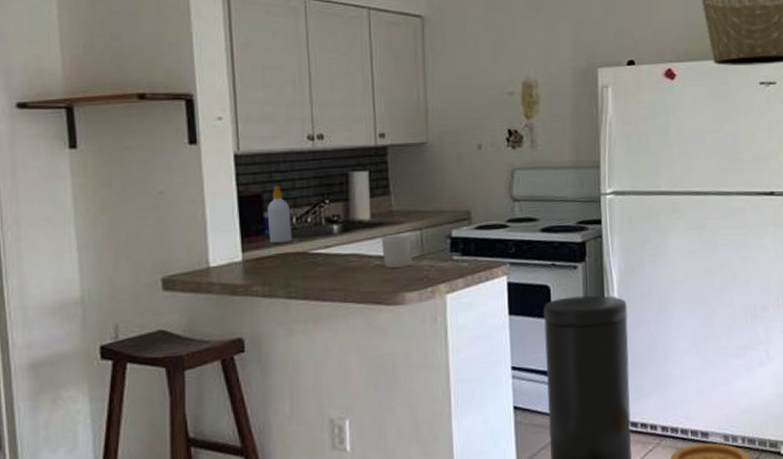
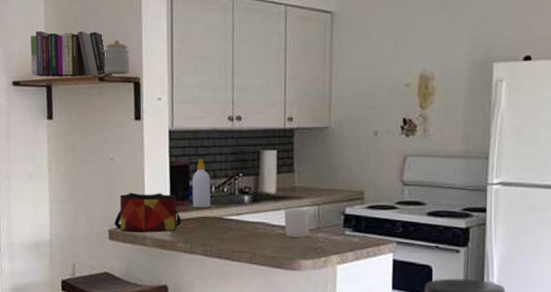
books: none [39,39,157,97] -> present [30,30,113,78]
jar: none [143,49,179,91] -> present [104,39,130,74]
bag: none [167,229,257,279] -> present [113,192,182,233]

